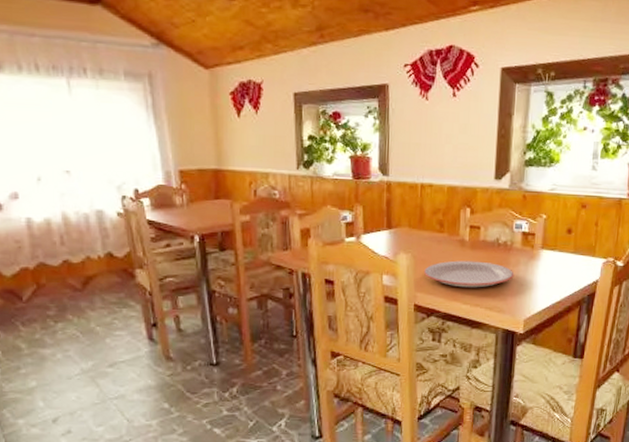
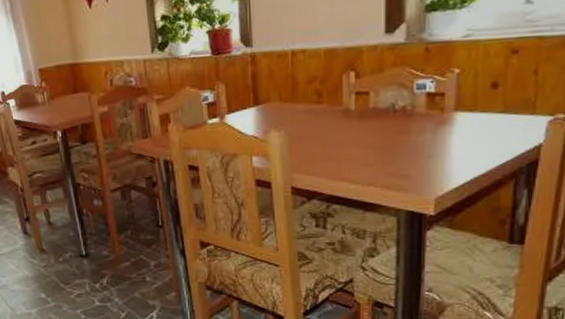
plate: present [423,260,514,288] -> none [300,132,418,165]

